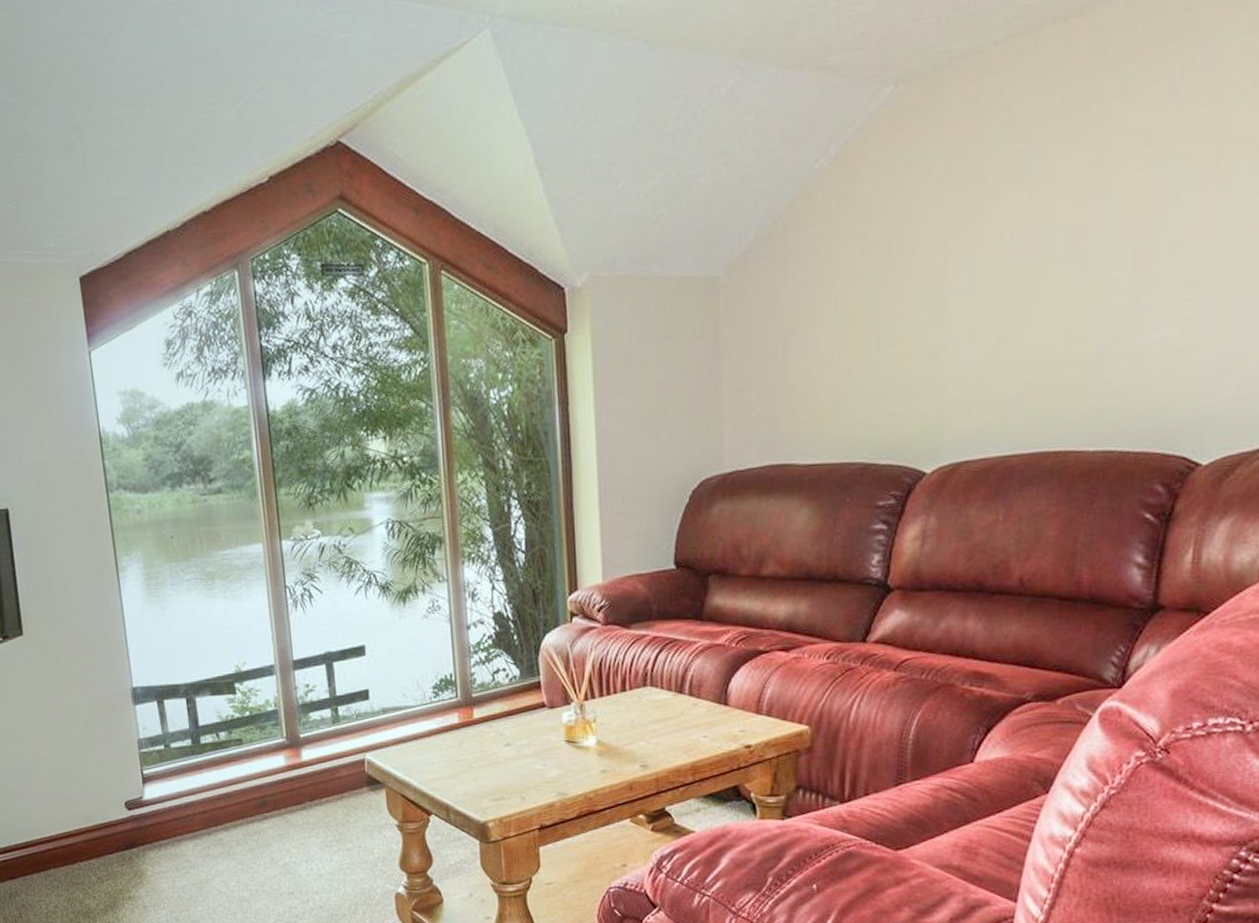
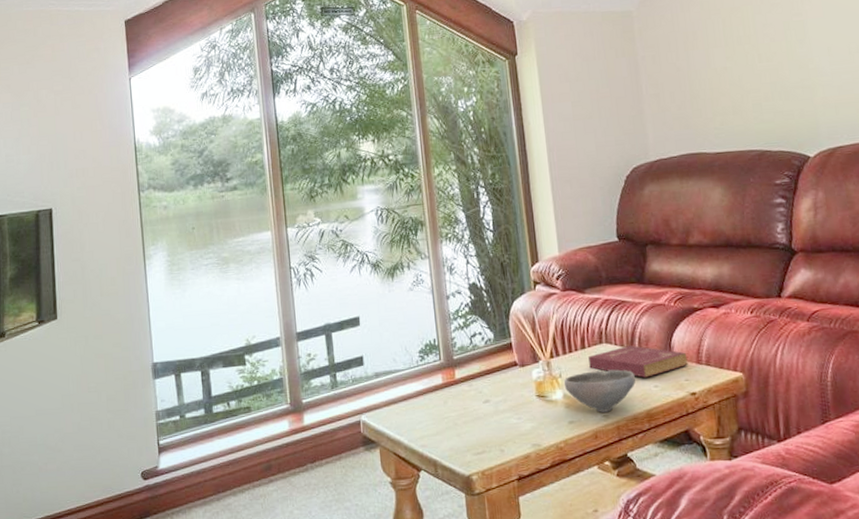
bowl: none [598,716,683,762] -> present [564,369,636,413]
book: none [629,690,745,727] -> present [588,345,688,378]

